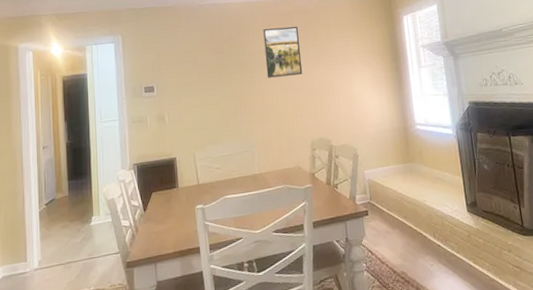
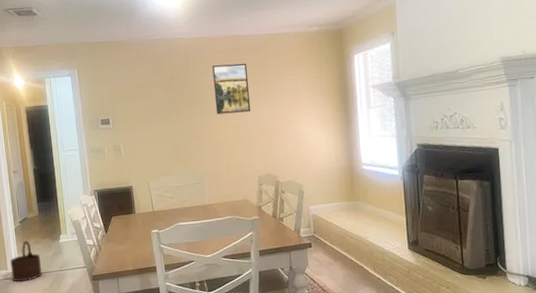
wooden bucket: none [30,225,68,276] -> present [10,240,43,282]

